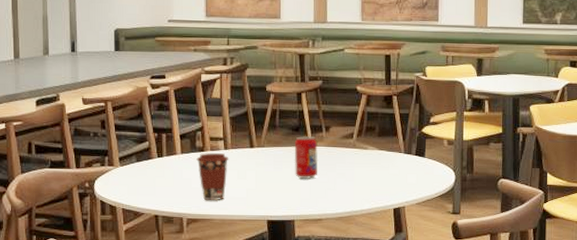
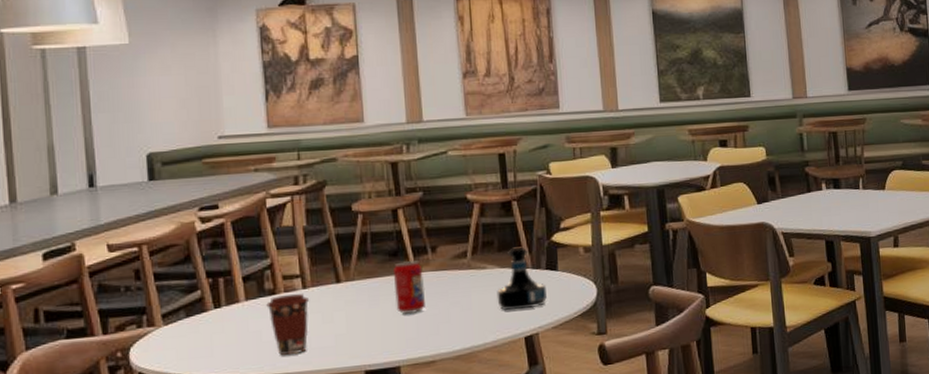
tequila bottle: none [374,134,414,186] -> present [496,246,547,311]

